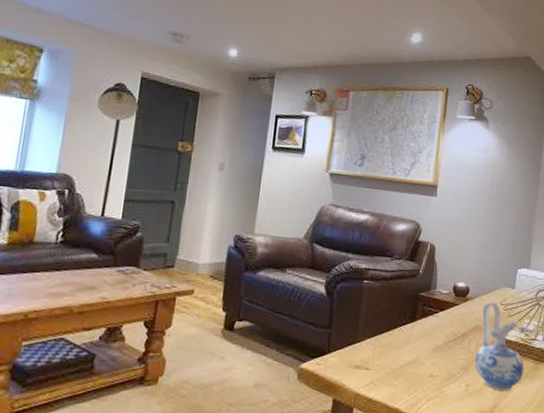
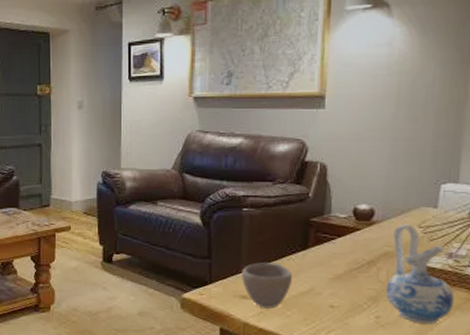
cup: none [357,333,402,378] -> present [242,262,293,309]

